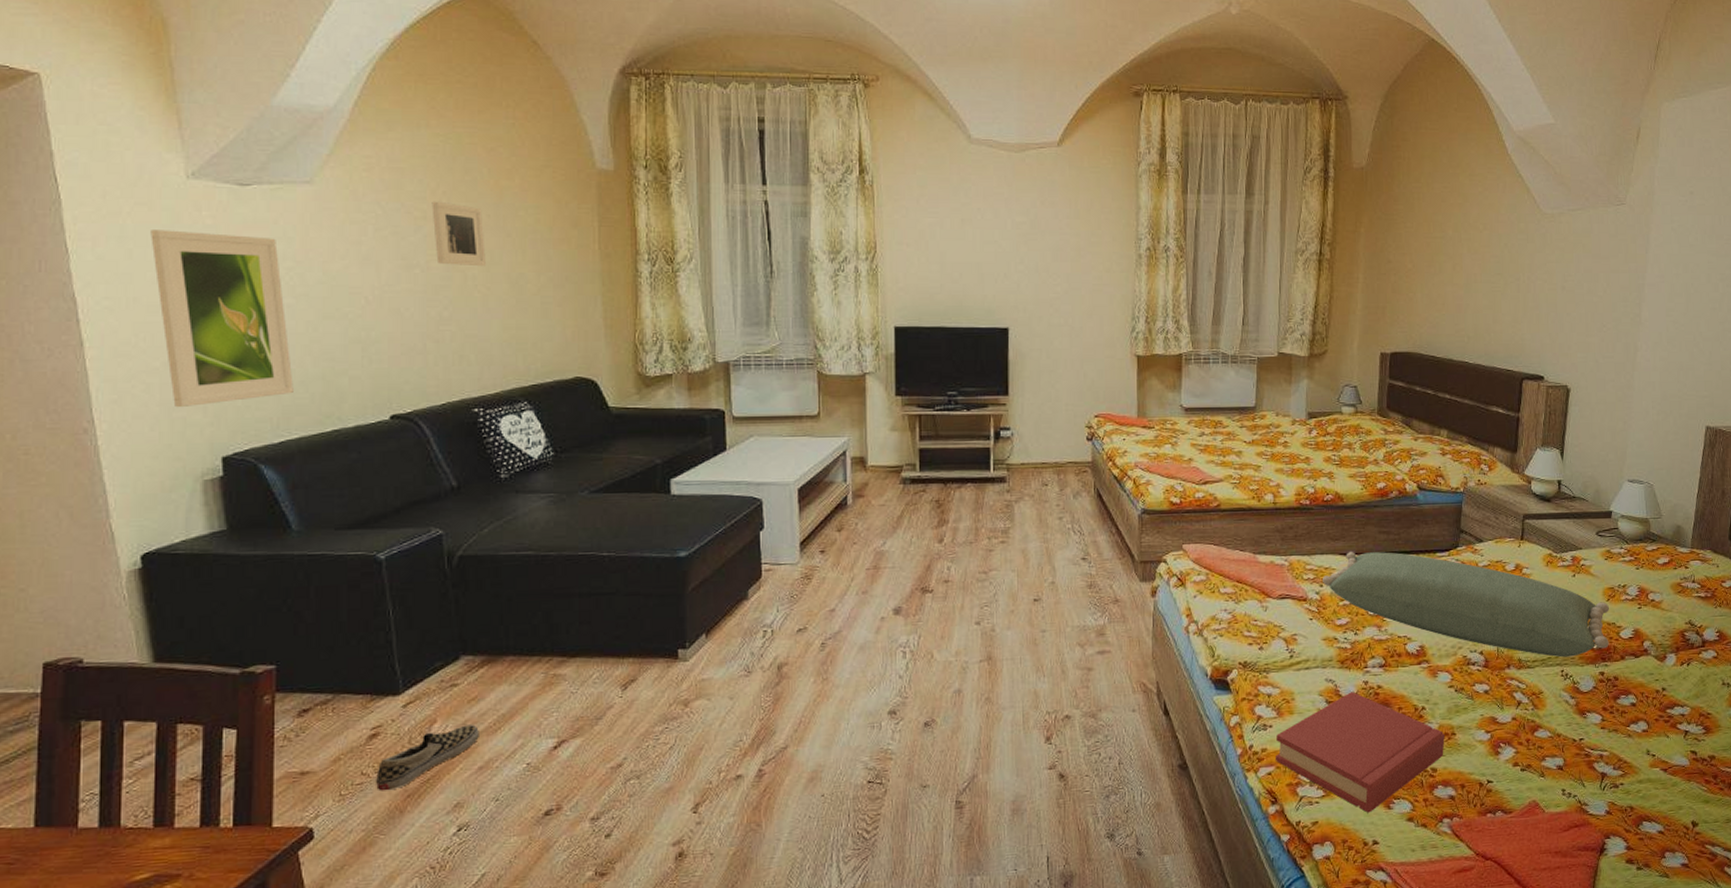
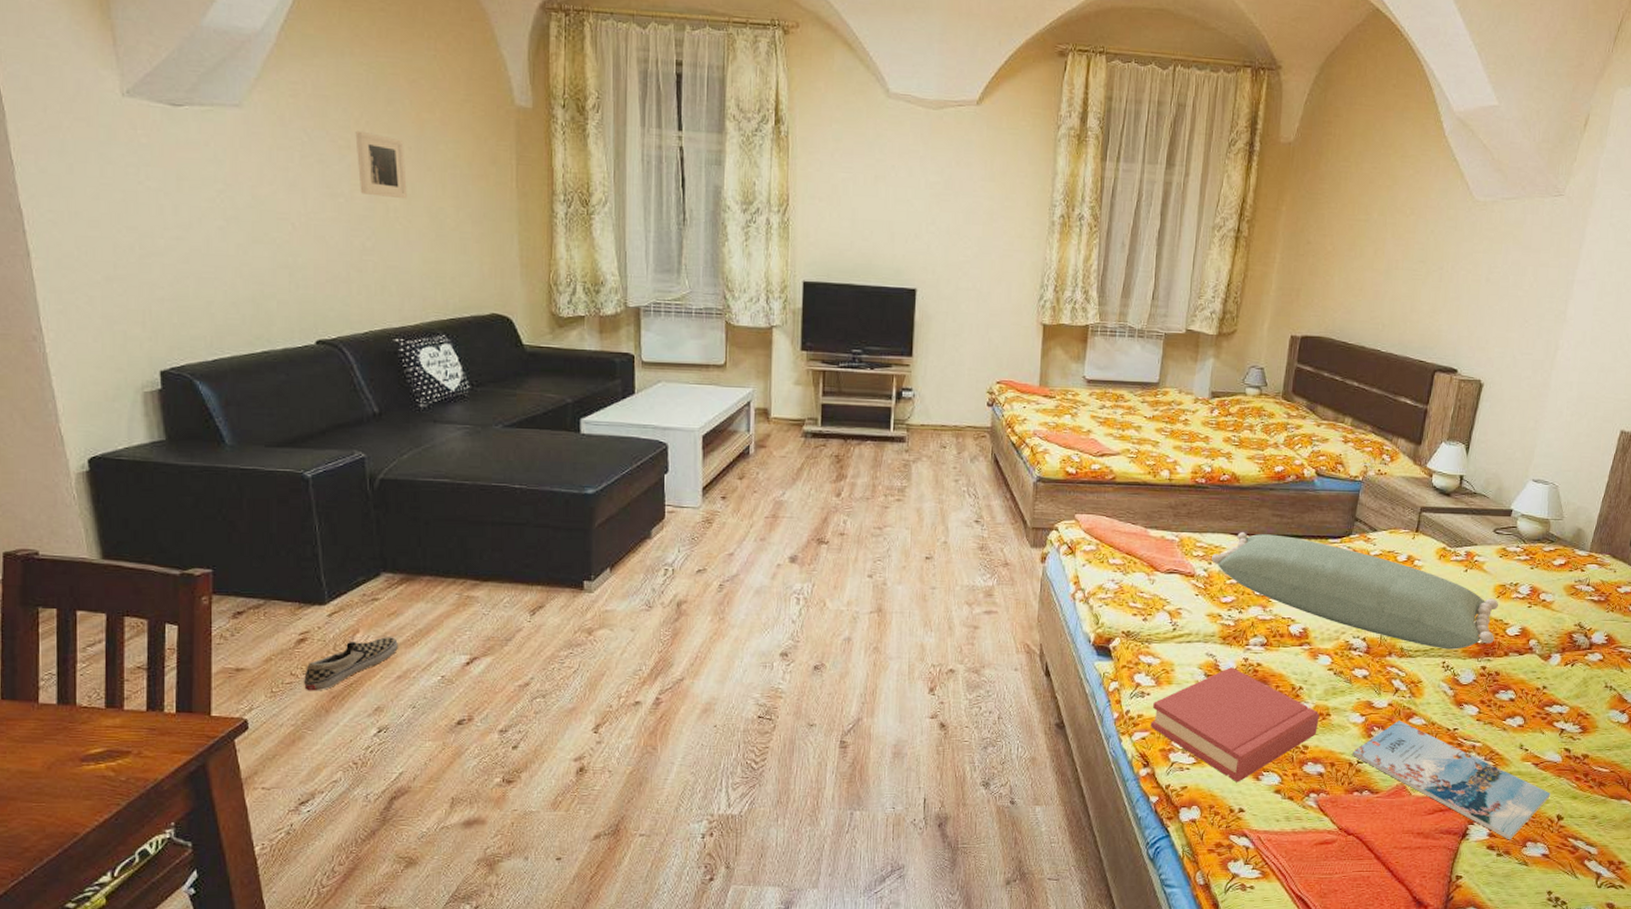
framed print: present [151,230,294,408] -> none [89,146,225,322]
magazine: none [1481,735,1683,852] -> present [1352,721,1551,840]

